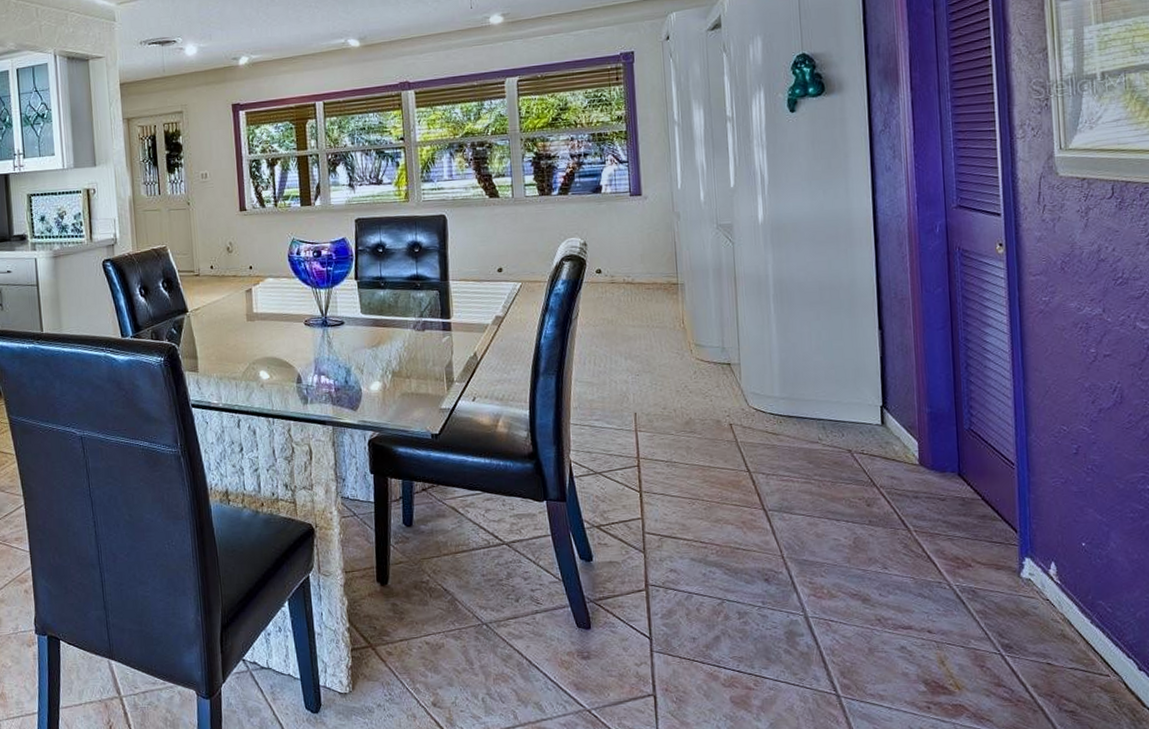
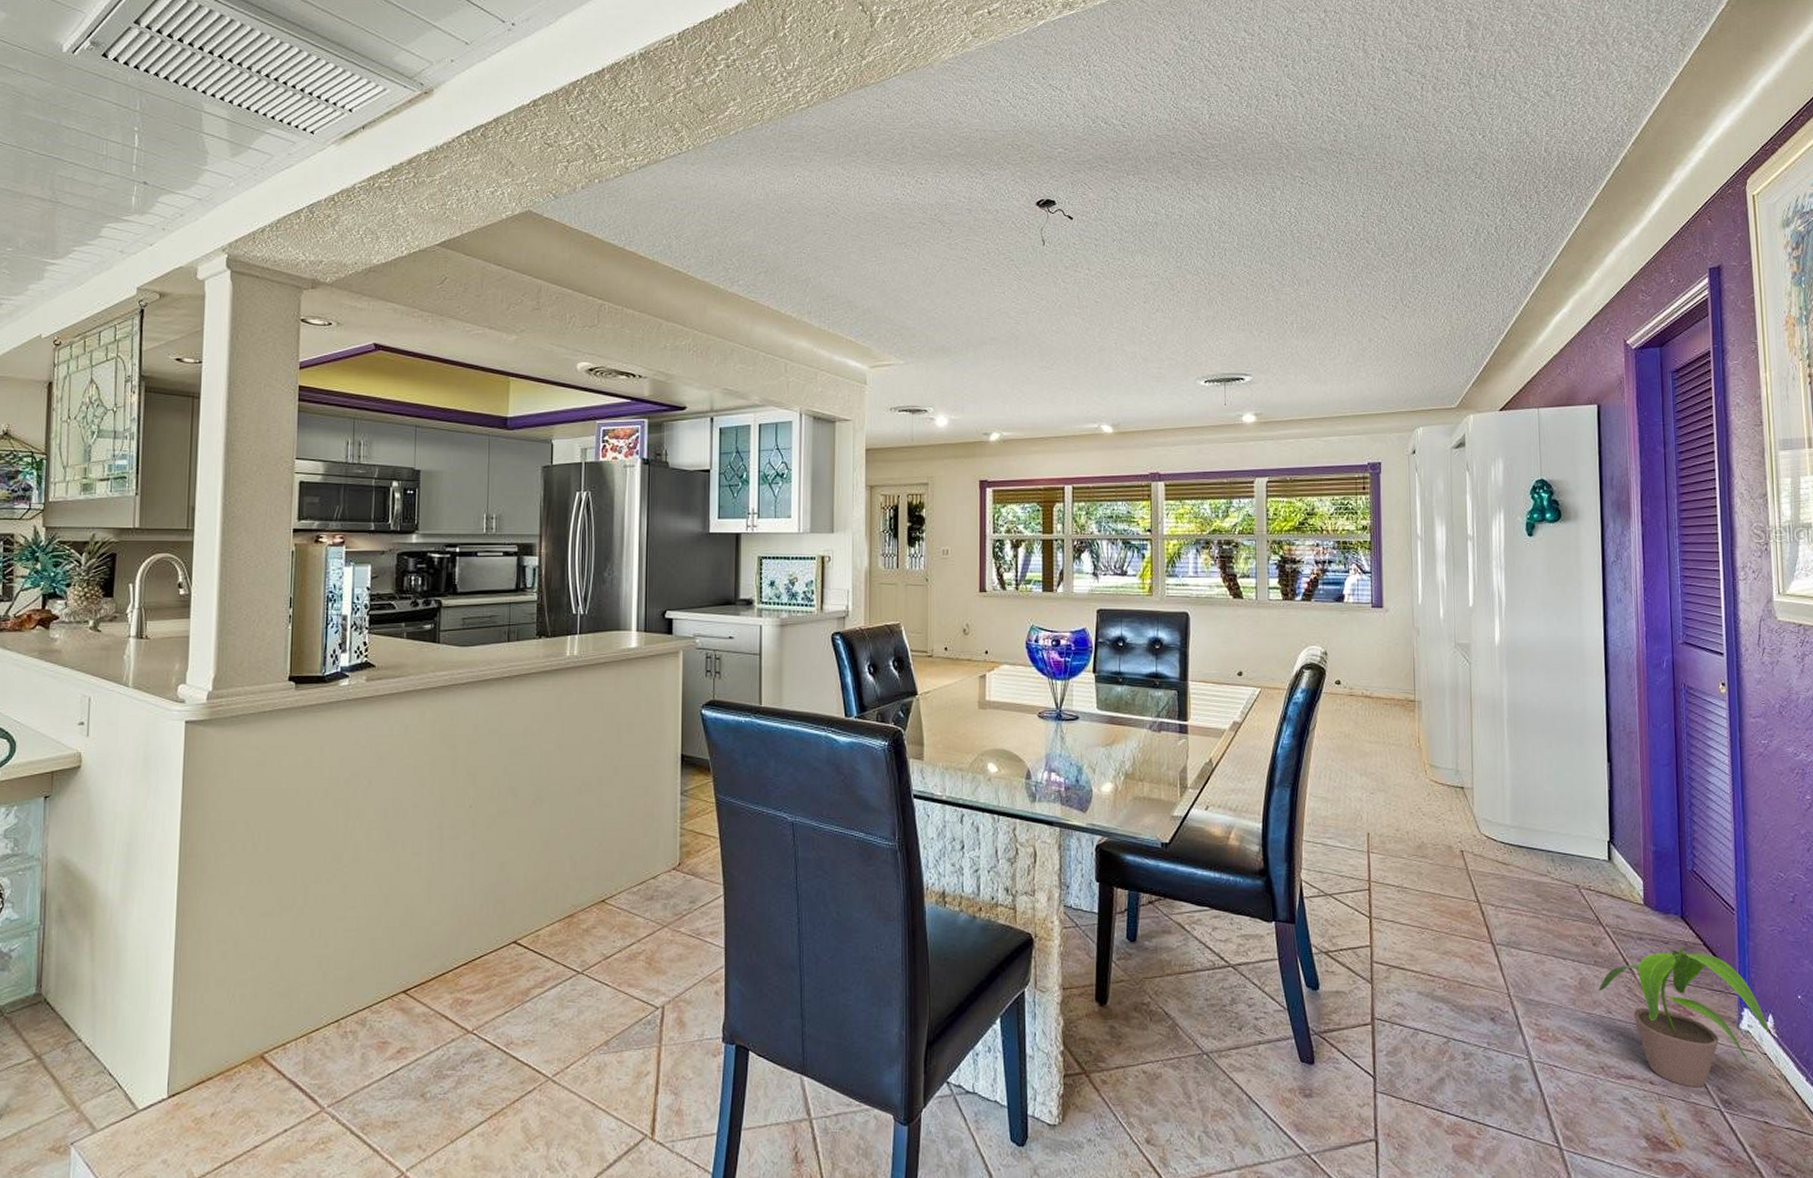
potted plant: none [874,504,1051,635] -> present [1598,948,1769,1088]

